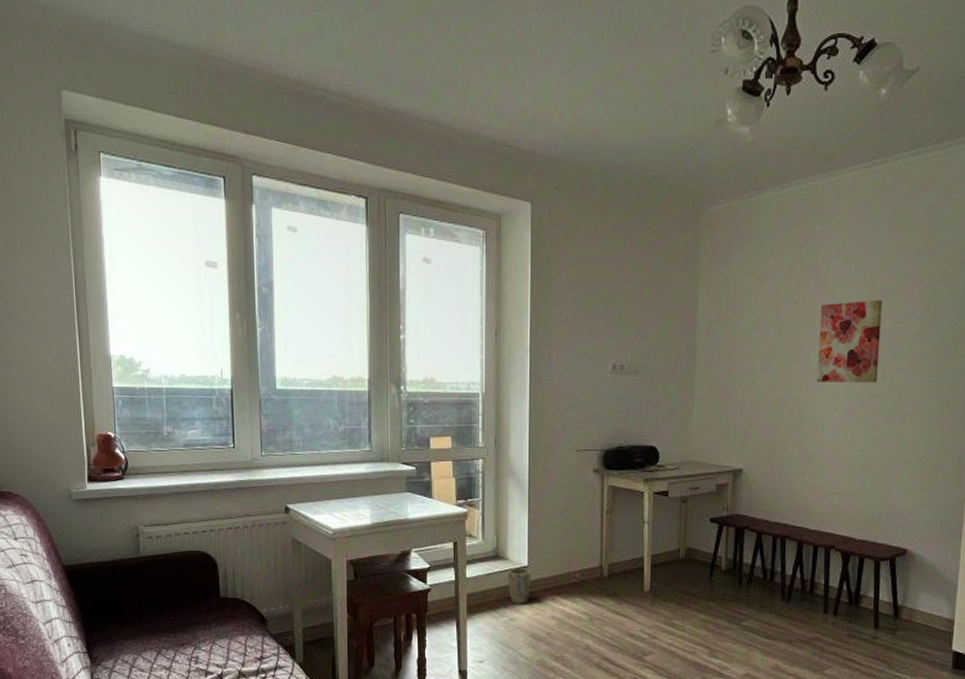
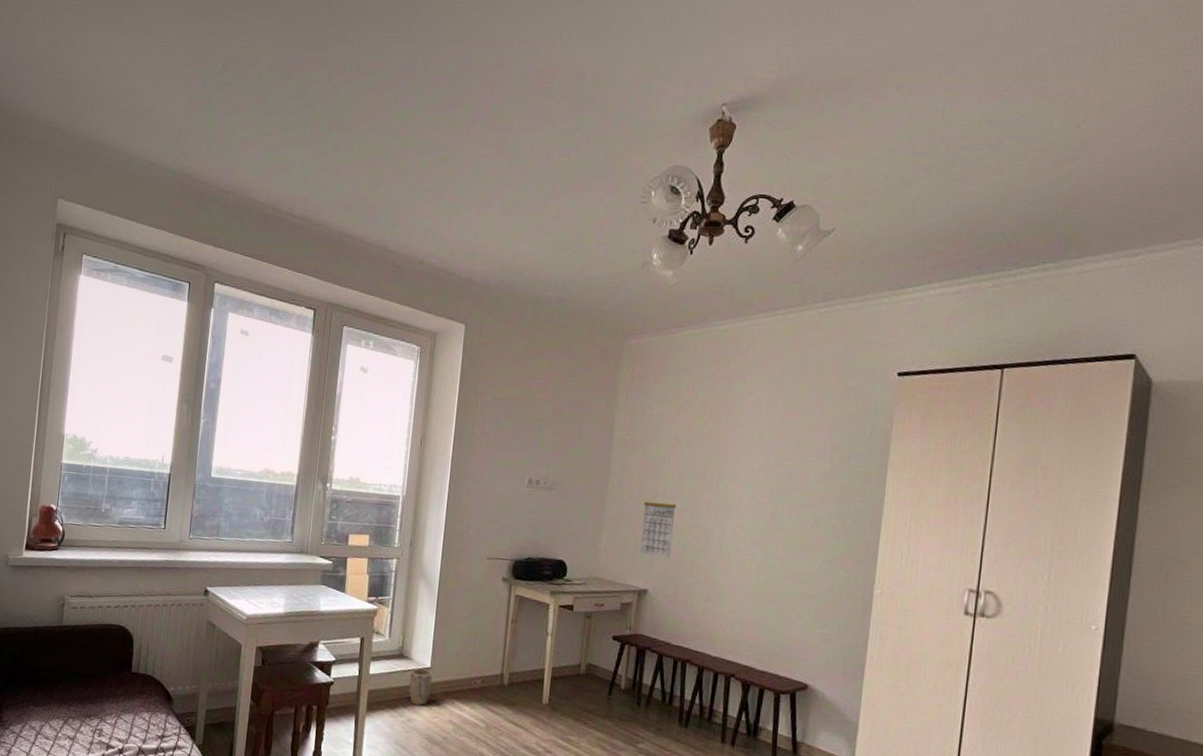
calendar: none [732,368,767,435] -> present [640,493,676,558]
wall art: present [817,299,883,383] -> none [725,437,792,517]

